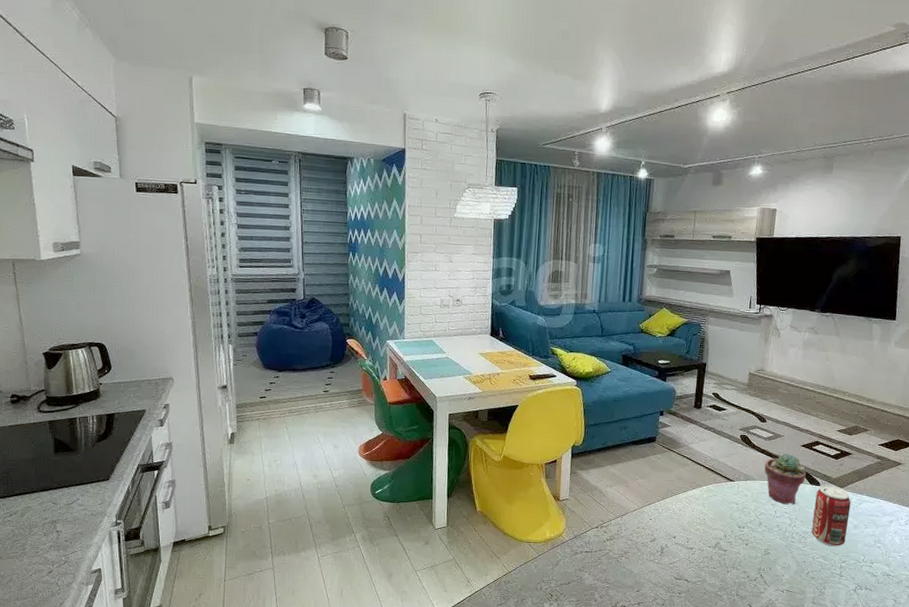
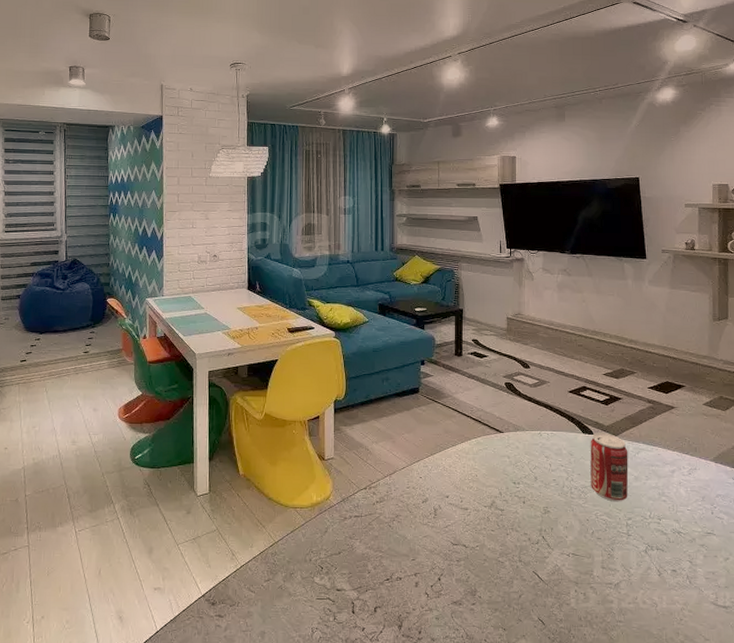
potted succulent: present [764,454,806,505] -> none [533,401,577,457]

